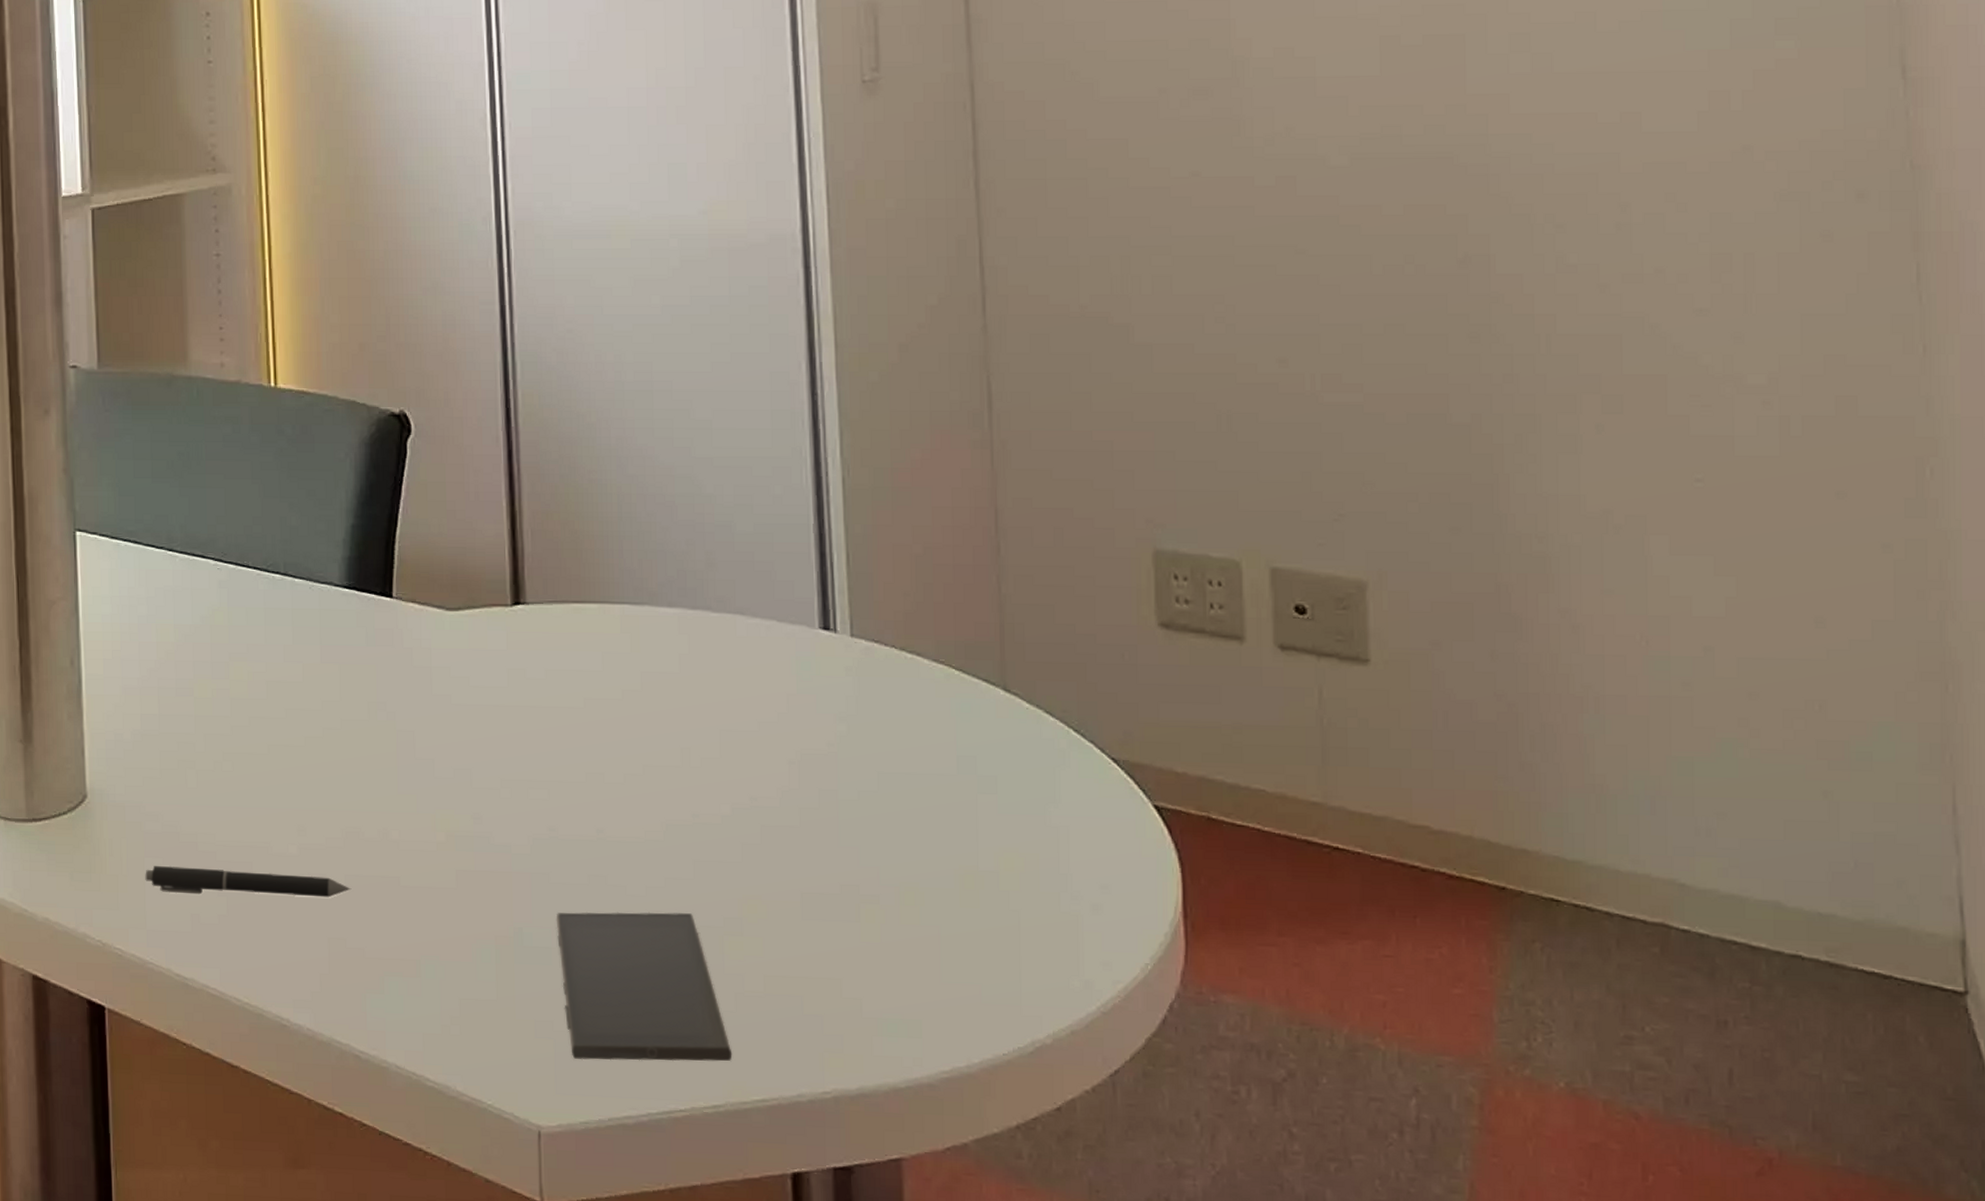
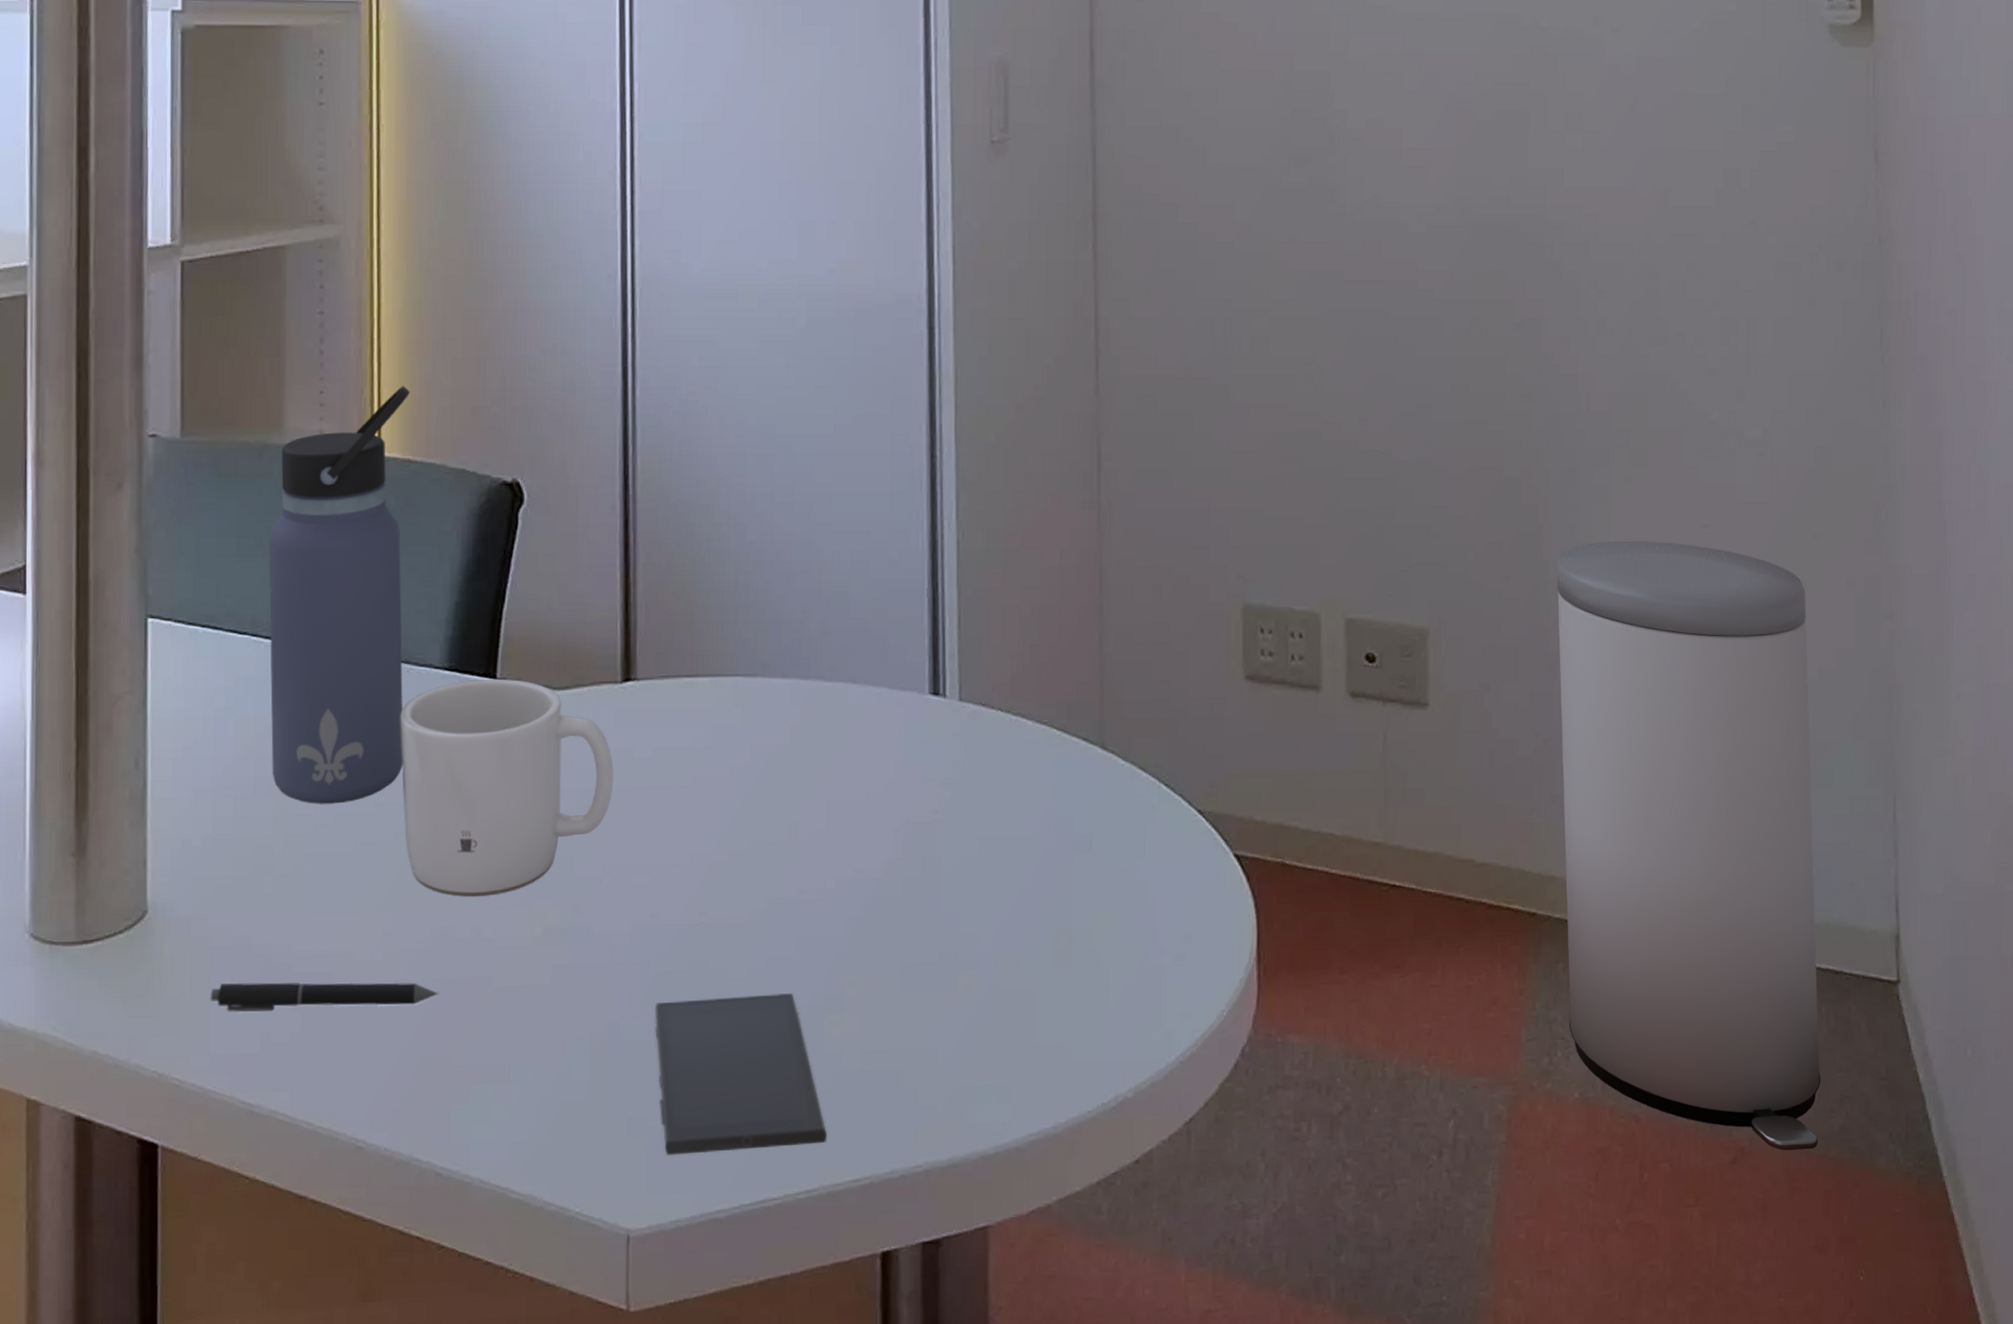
water bottle: none [179,323,309,708] -> present [268,386,410,804]
mug: none [305,597,508,801] -> present [400,678,614,897]
pedal bin: none [1517,494,1868,1169] -> present [1556,541,1820,1151]

